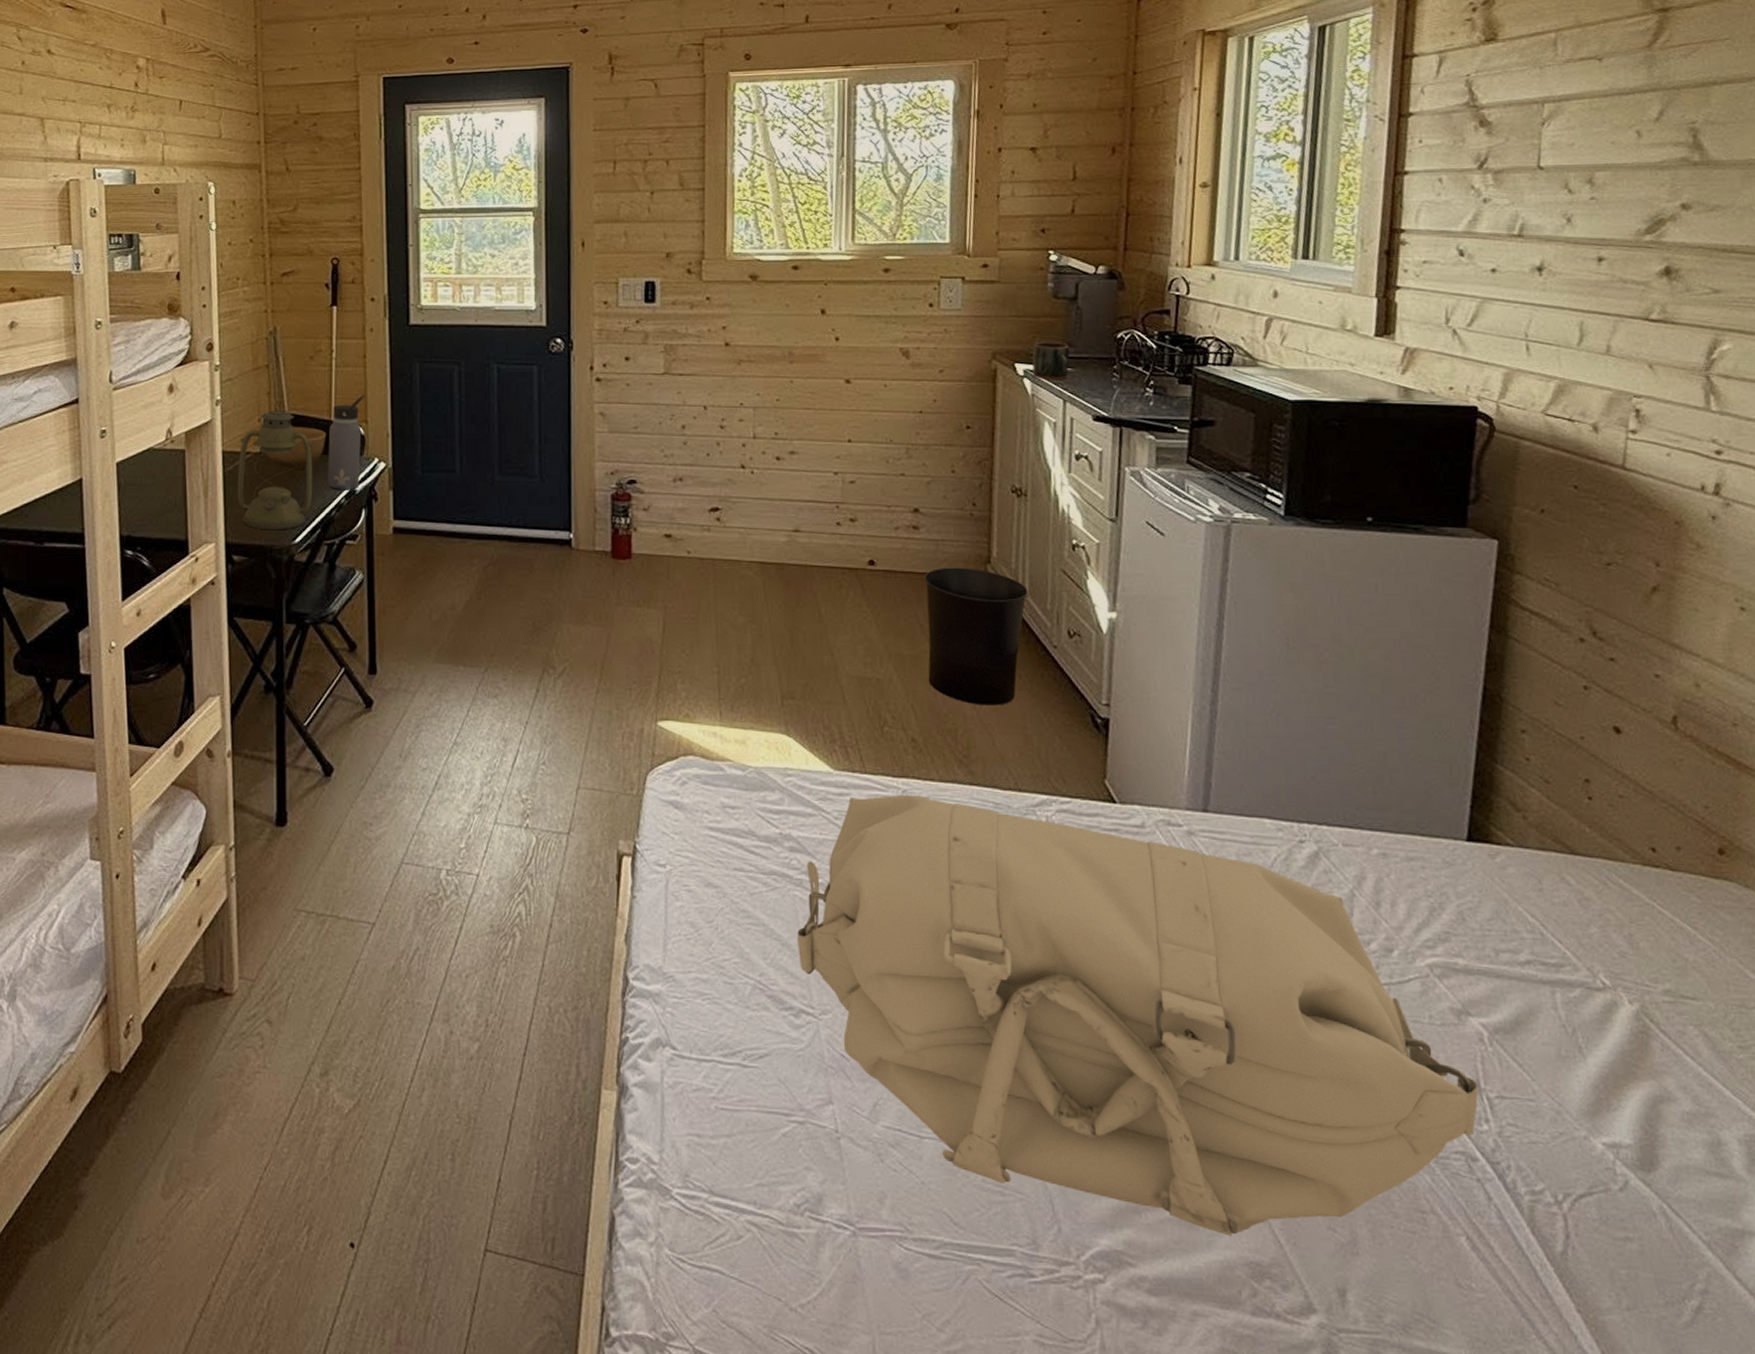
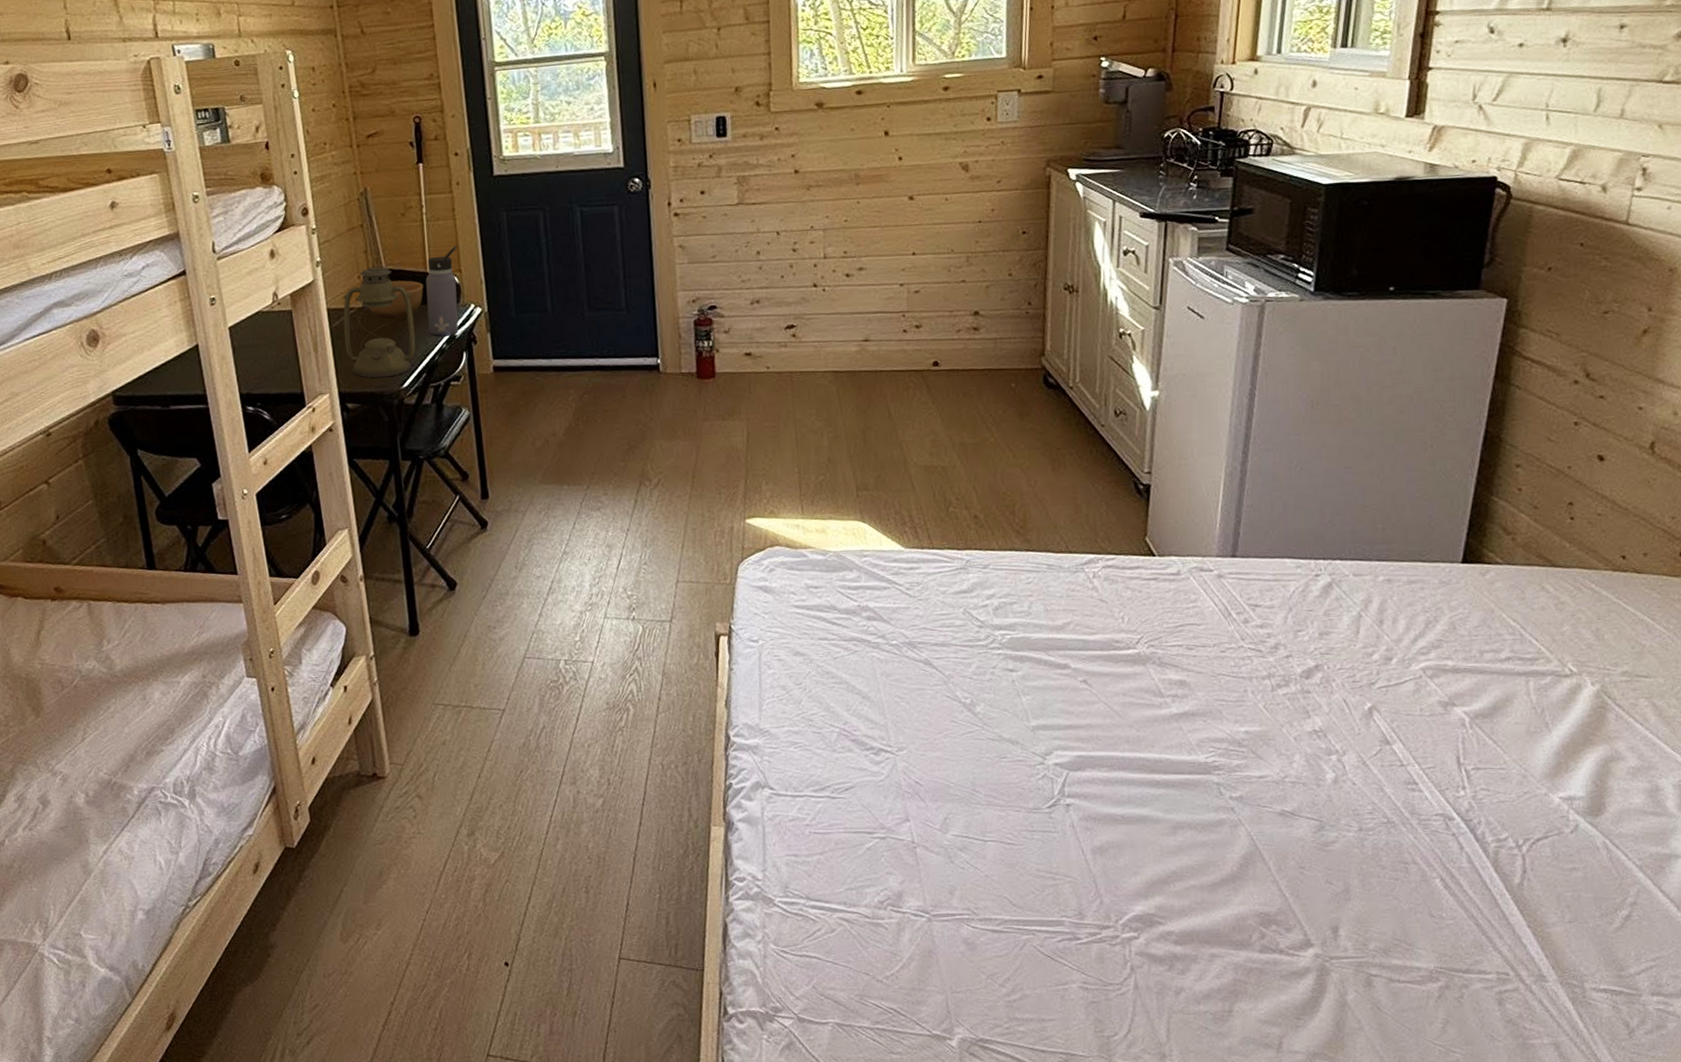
duffel bag: present [797,794,1479,1236] -> none [875,563,1459,895]
waste bin: present [924,567,1028,706] -> none [984,361,1079,482]
mug: present [1032,341,1070,379] -> none [1084,145,1120,182]

